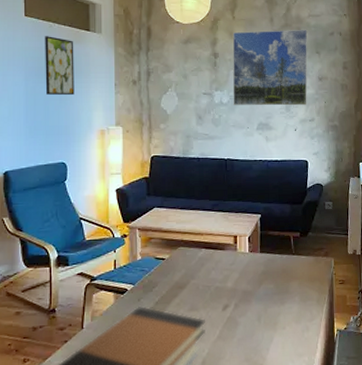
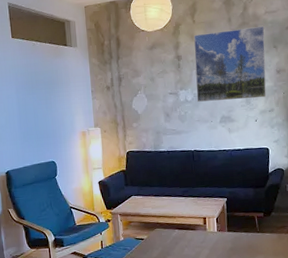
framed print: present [45,36,75,96] -> none [30,53,58,104]

